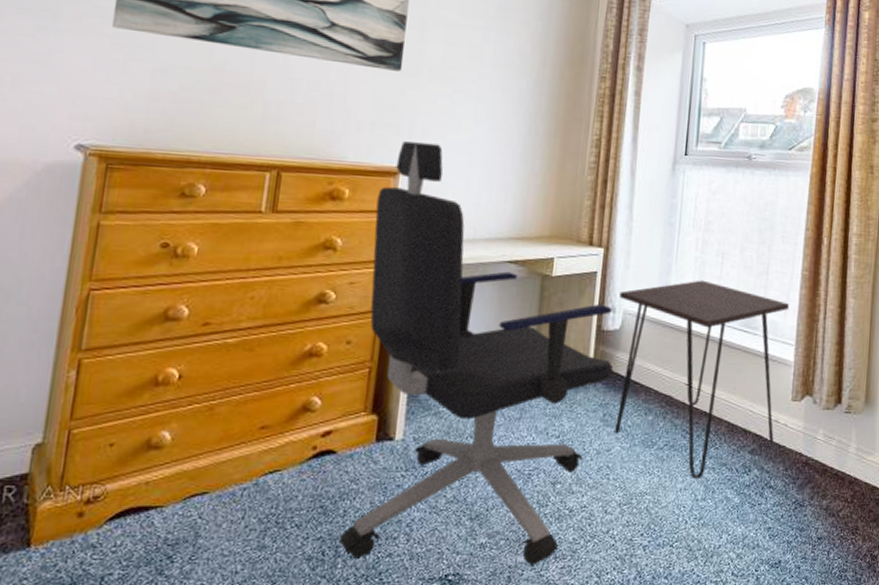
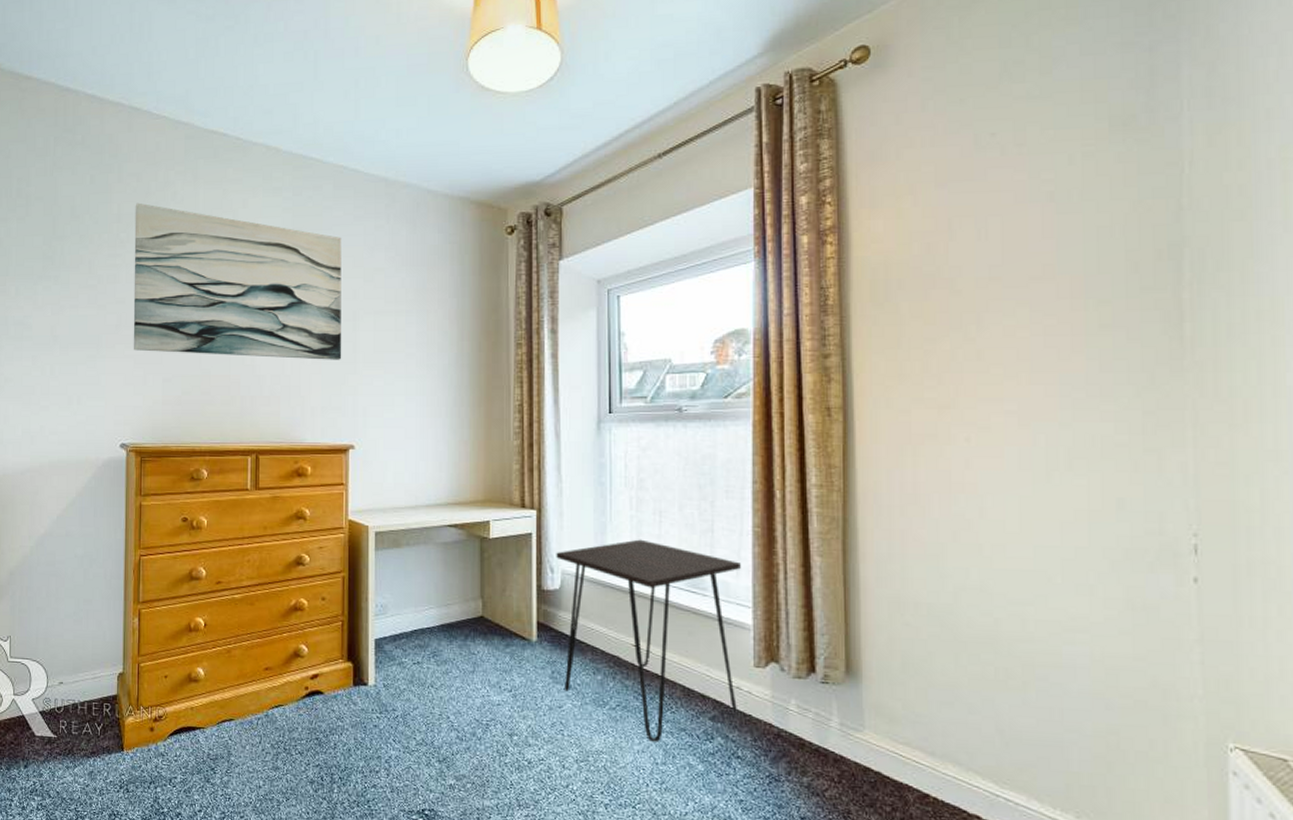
office chair: present [338,141,614,565] -> none [333,421,557,810]

